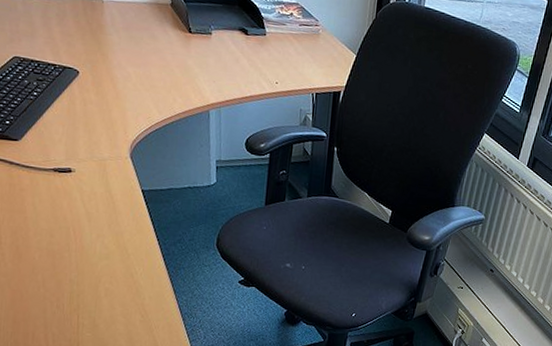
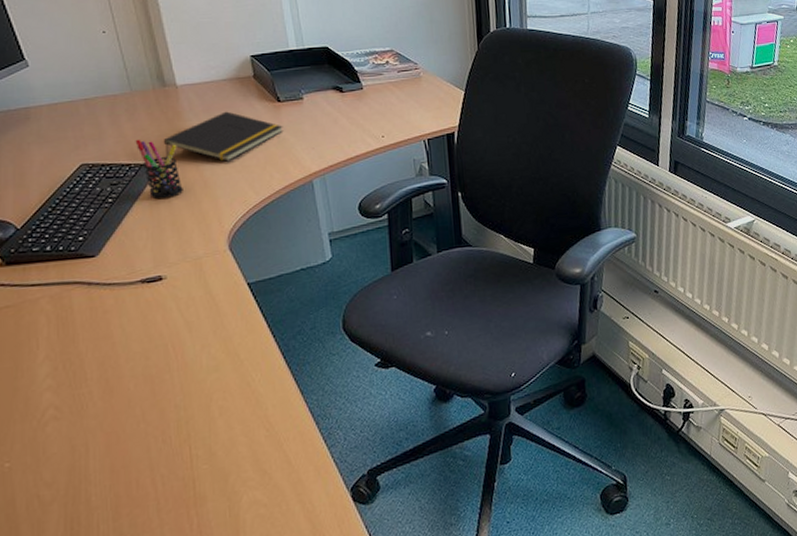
pen holder: none [61,43,98,102] -> present [135,139,183,199]
notepad: none [86,32,191,79] -> present [164,111,283,162]

